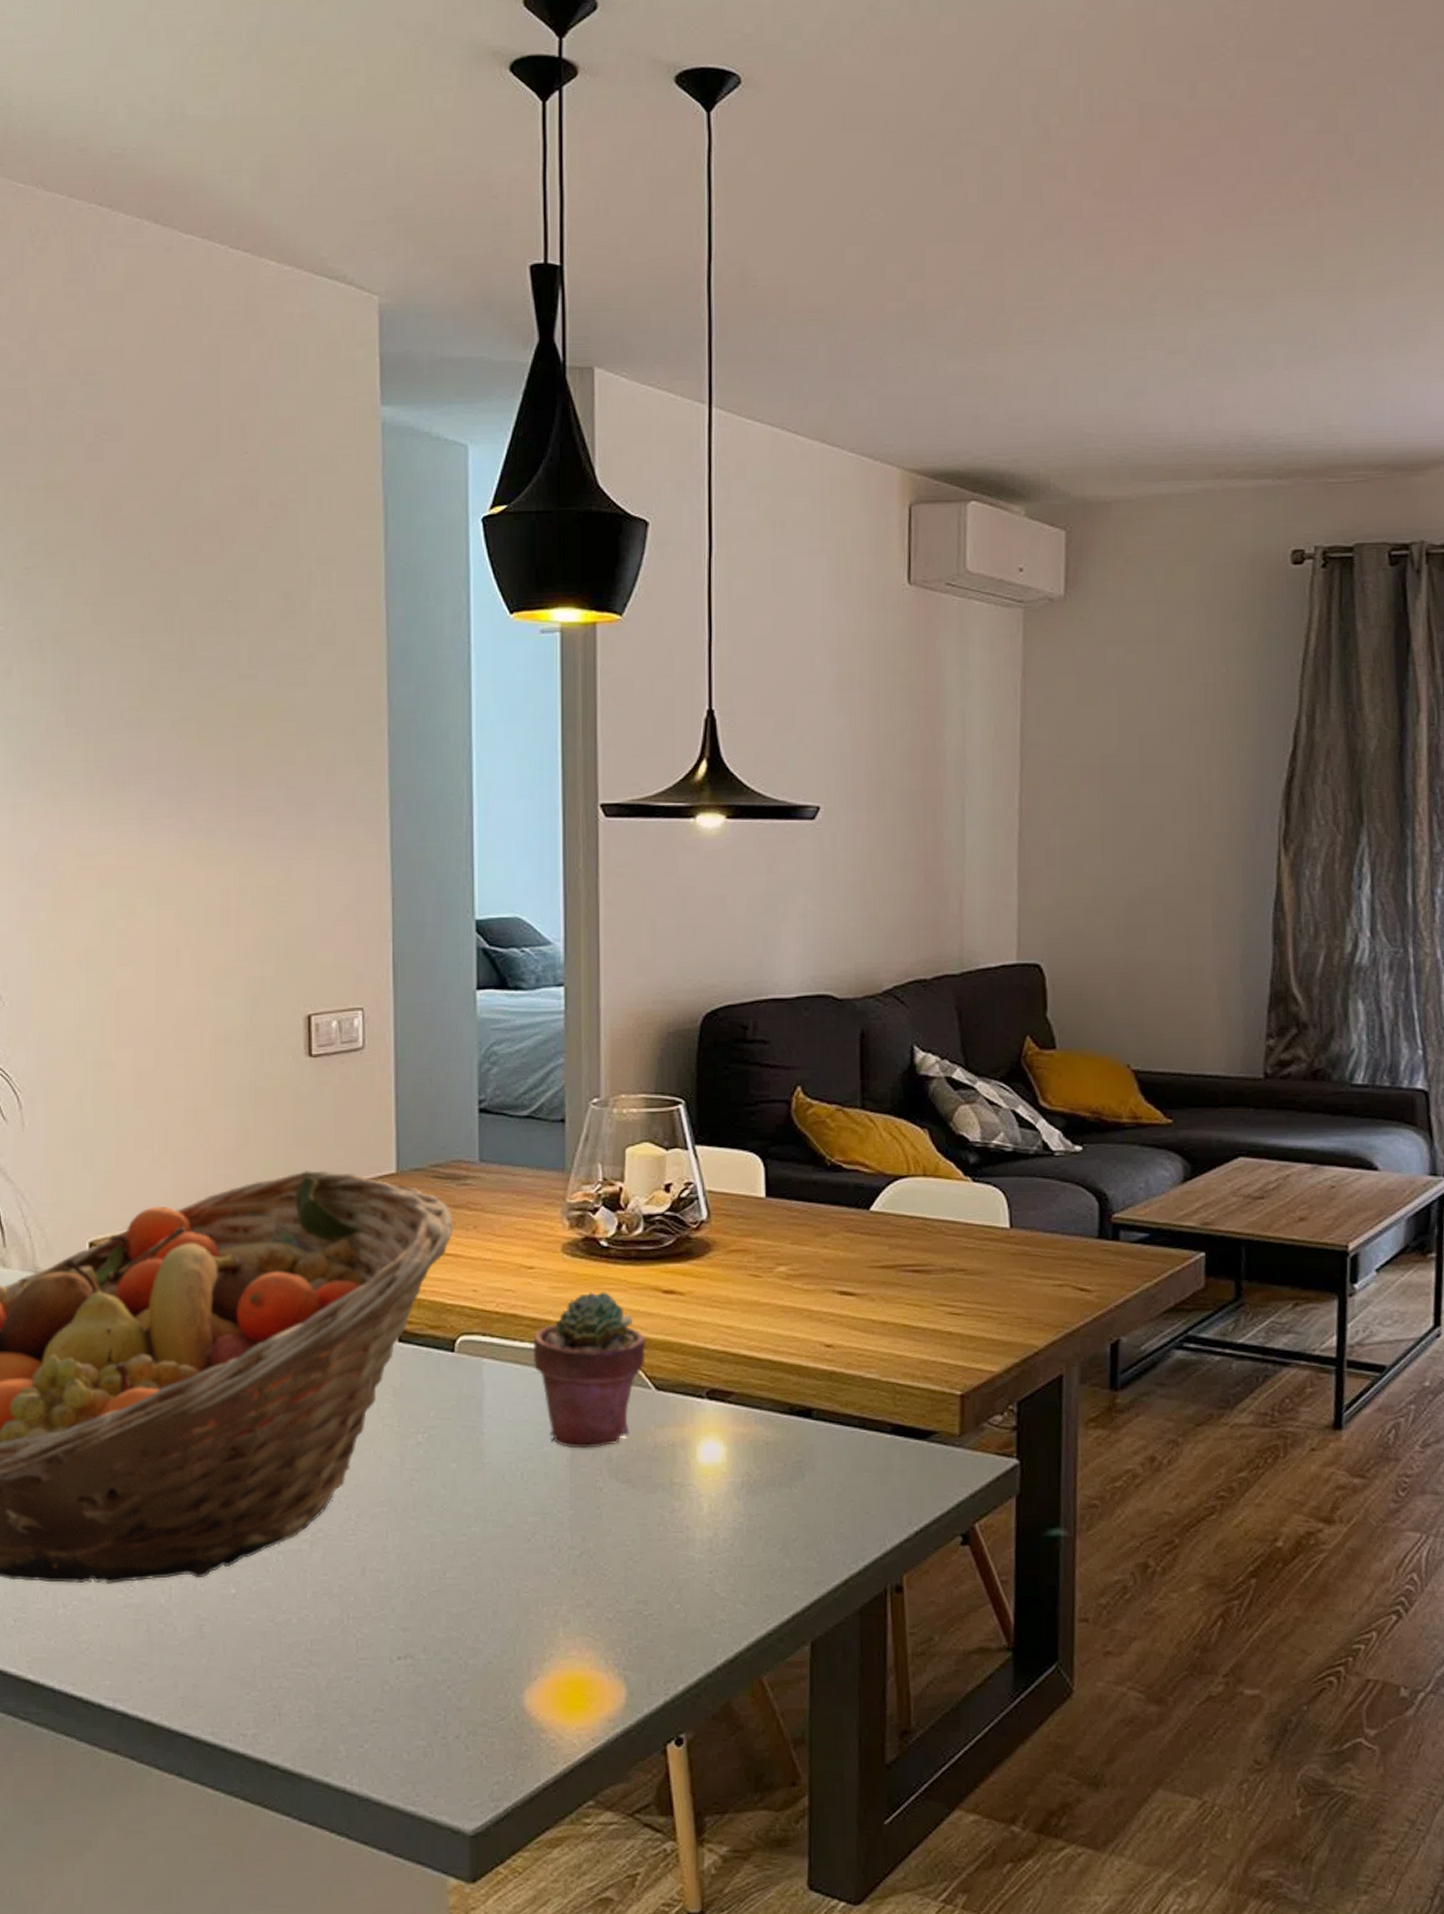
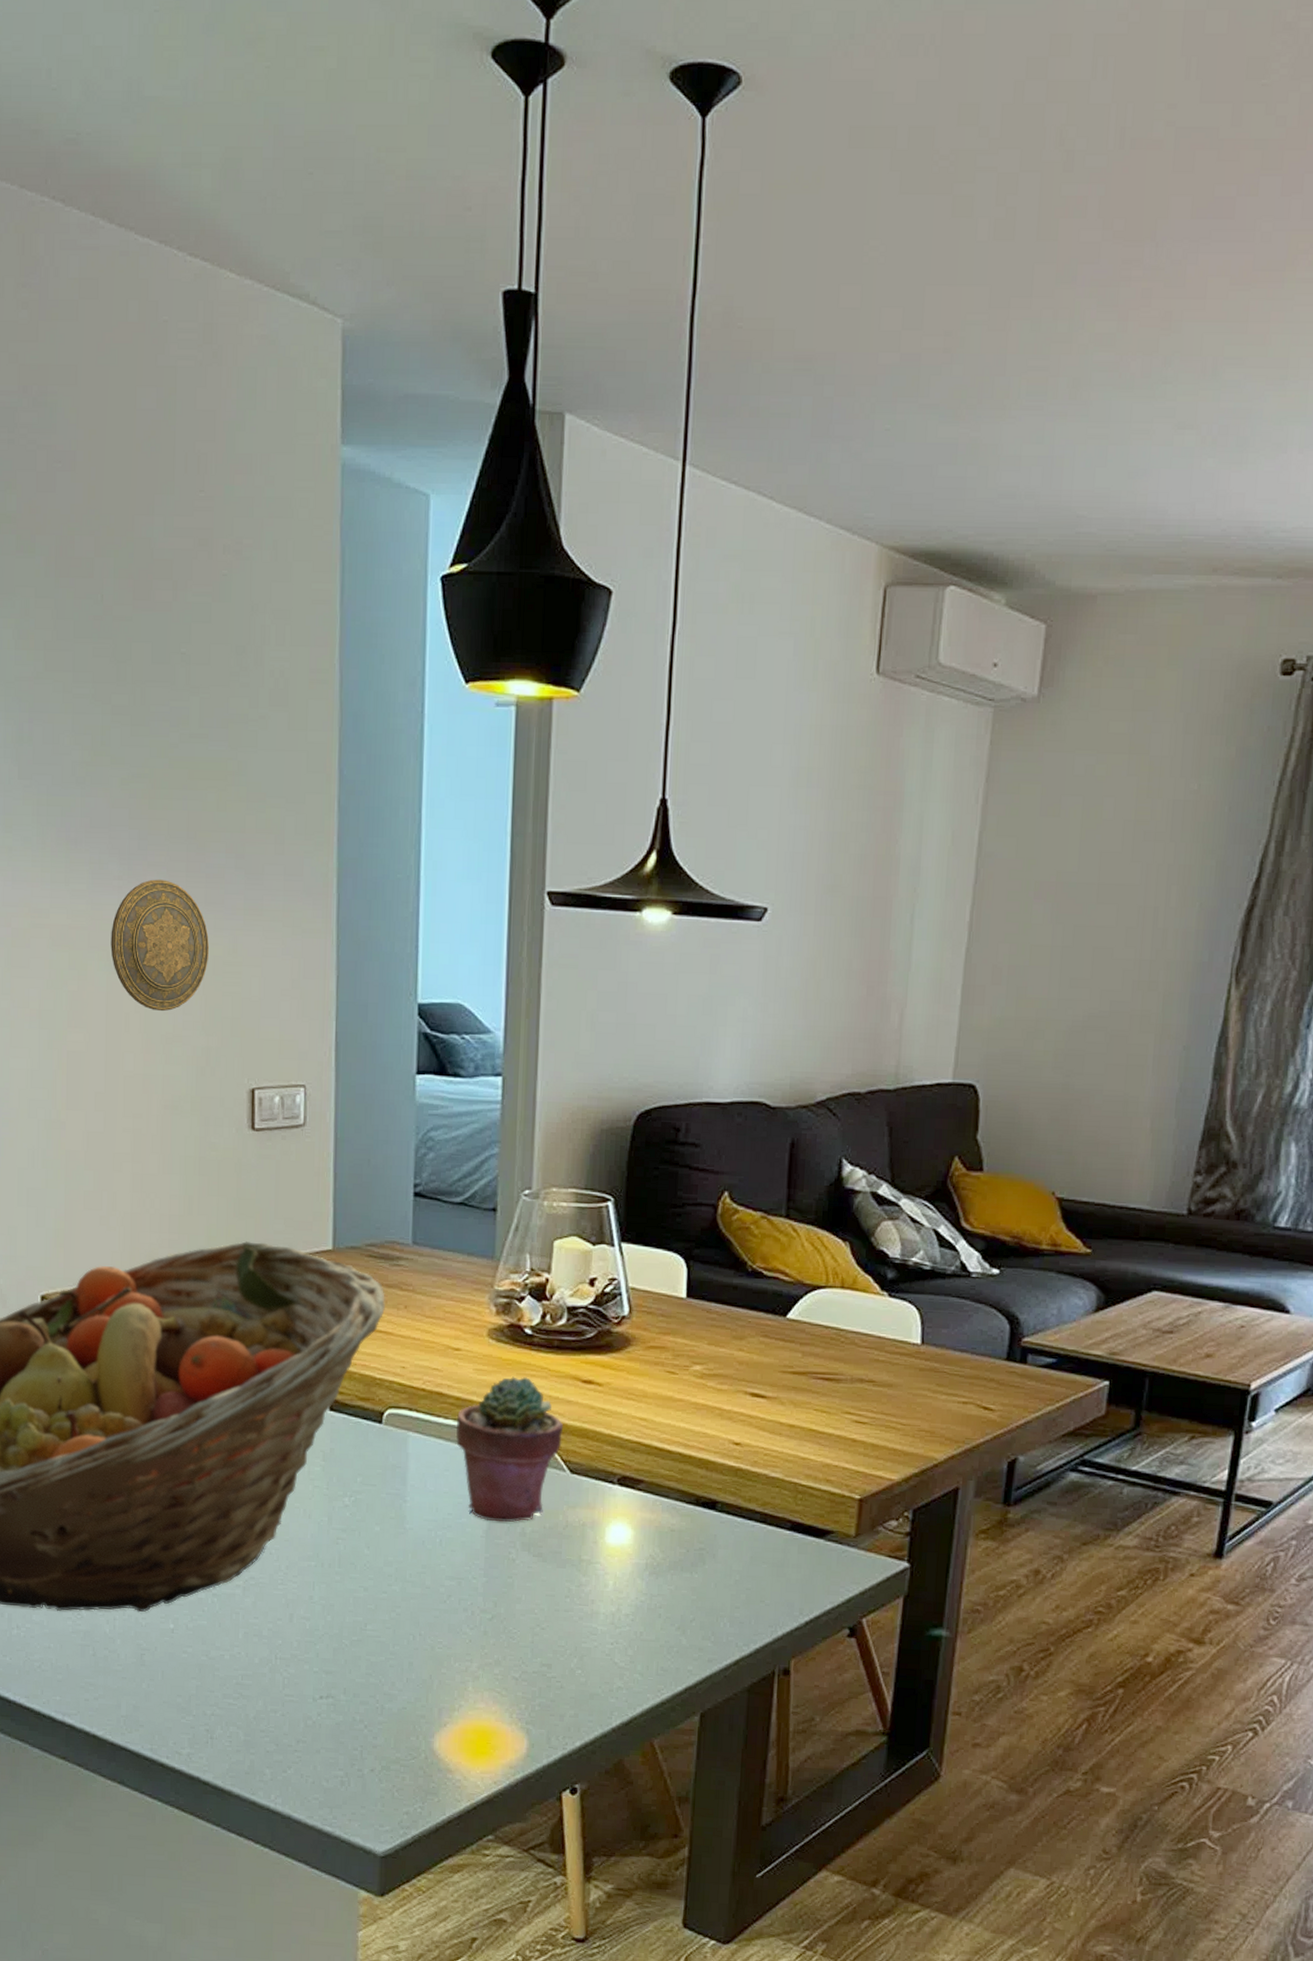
decorative plate: none [160,815,262,944] -> present [110,879,210,1012]

